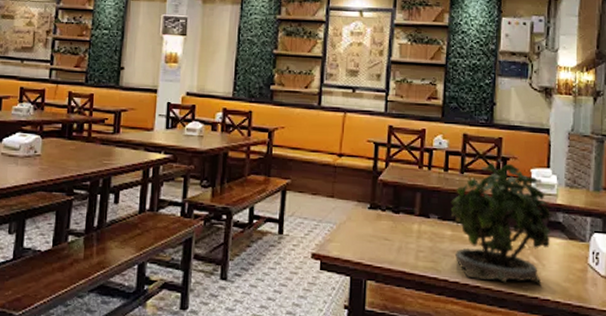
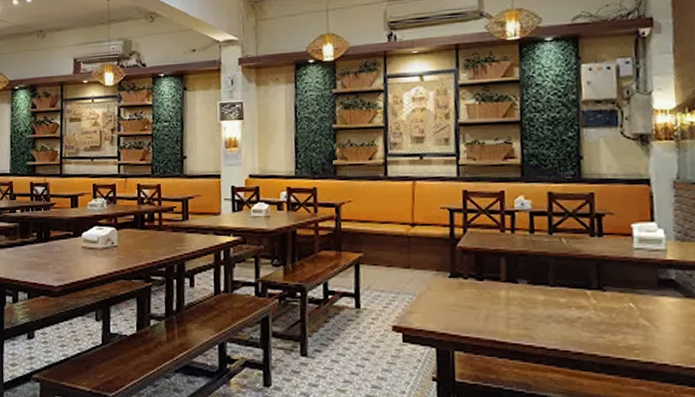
potted plant: present [450,159,551,285] -> none [540,216,663,348]

